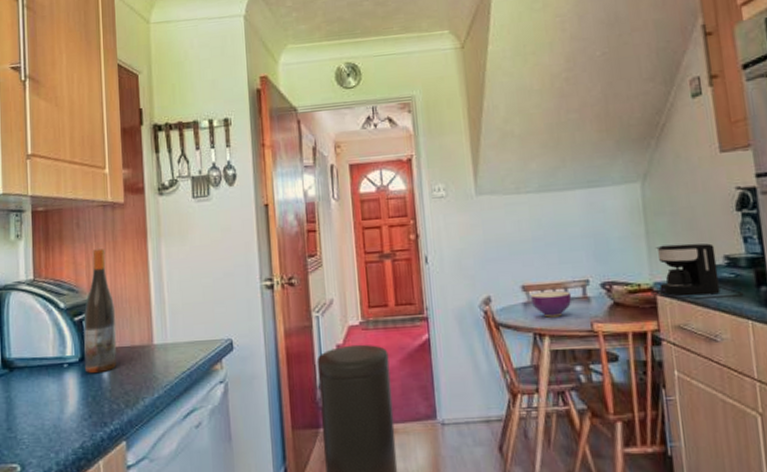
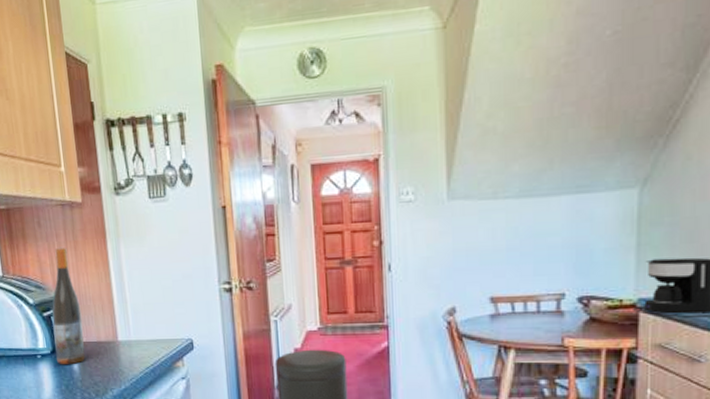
bowl: present [530,290,572,318] -> none [498,303,544,331]

